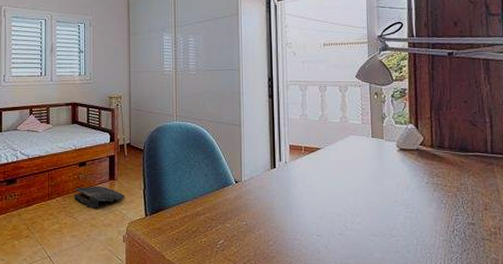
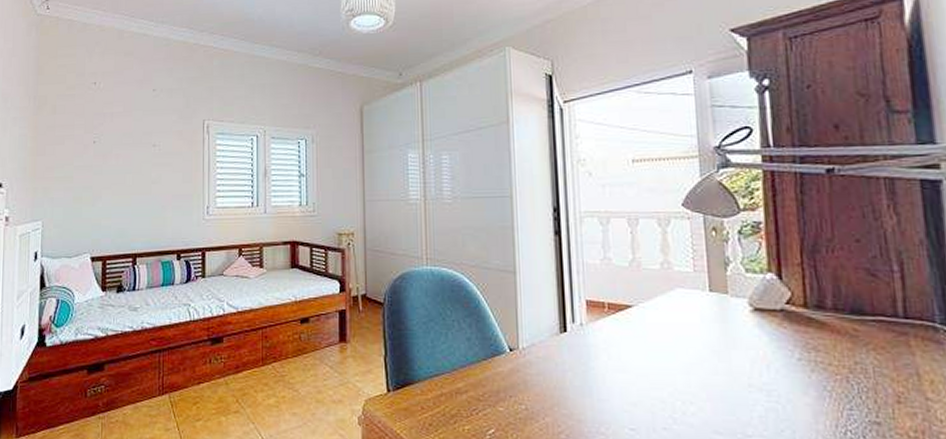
carved panel: present [75,186,126,208] -> none [295,349,361,379]

